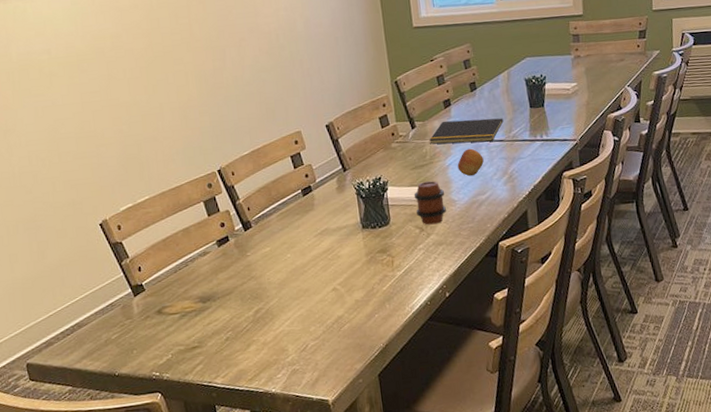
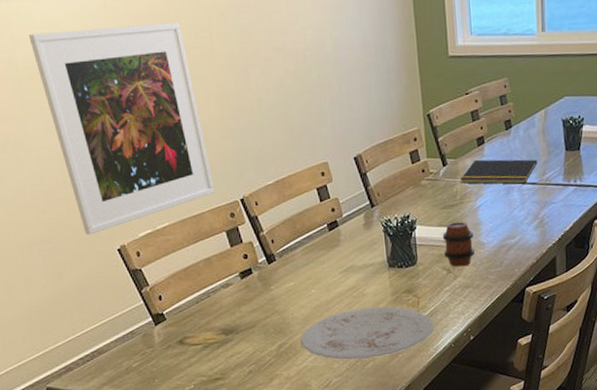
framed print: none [22,12,194,212] -> present [28,22,215,235]
plate: none [277,267,409,323] -> present [300,306,434,360]
fruit: present [457,148,484,176] -> none [488,190,515,218]

